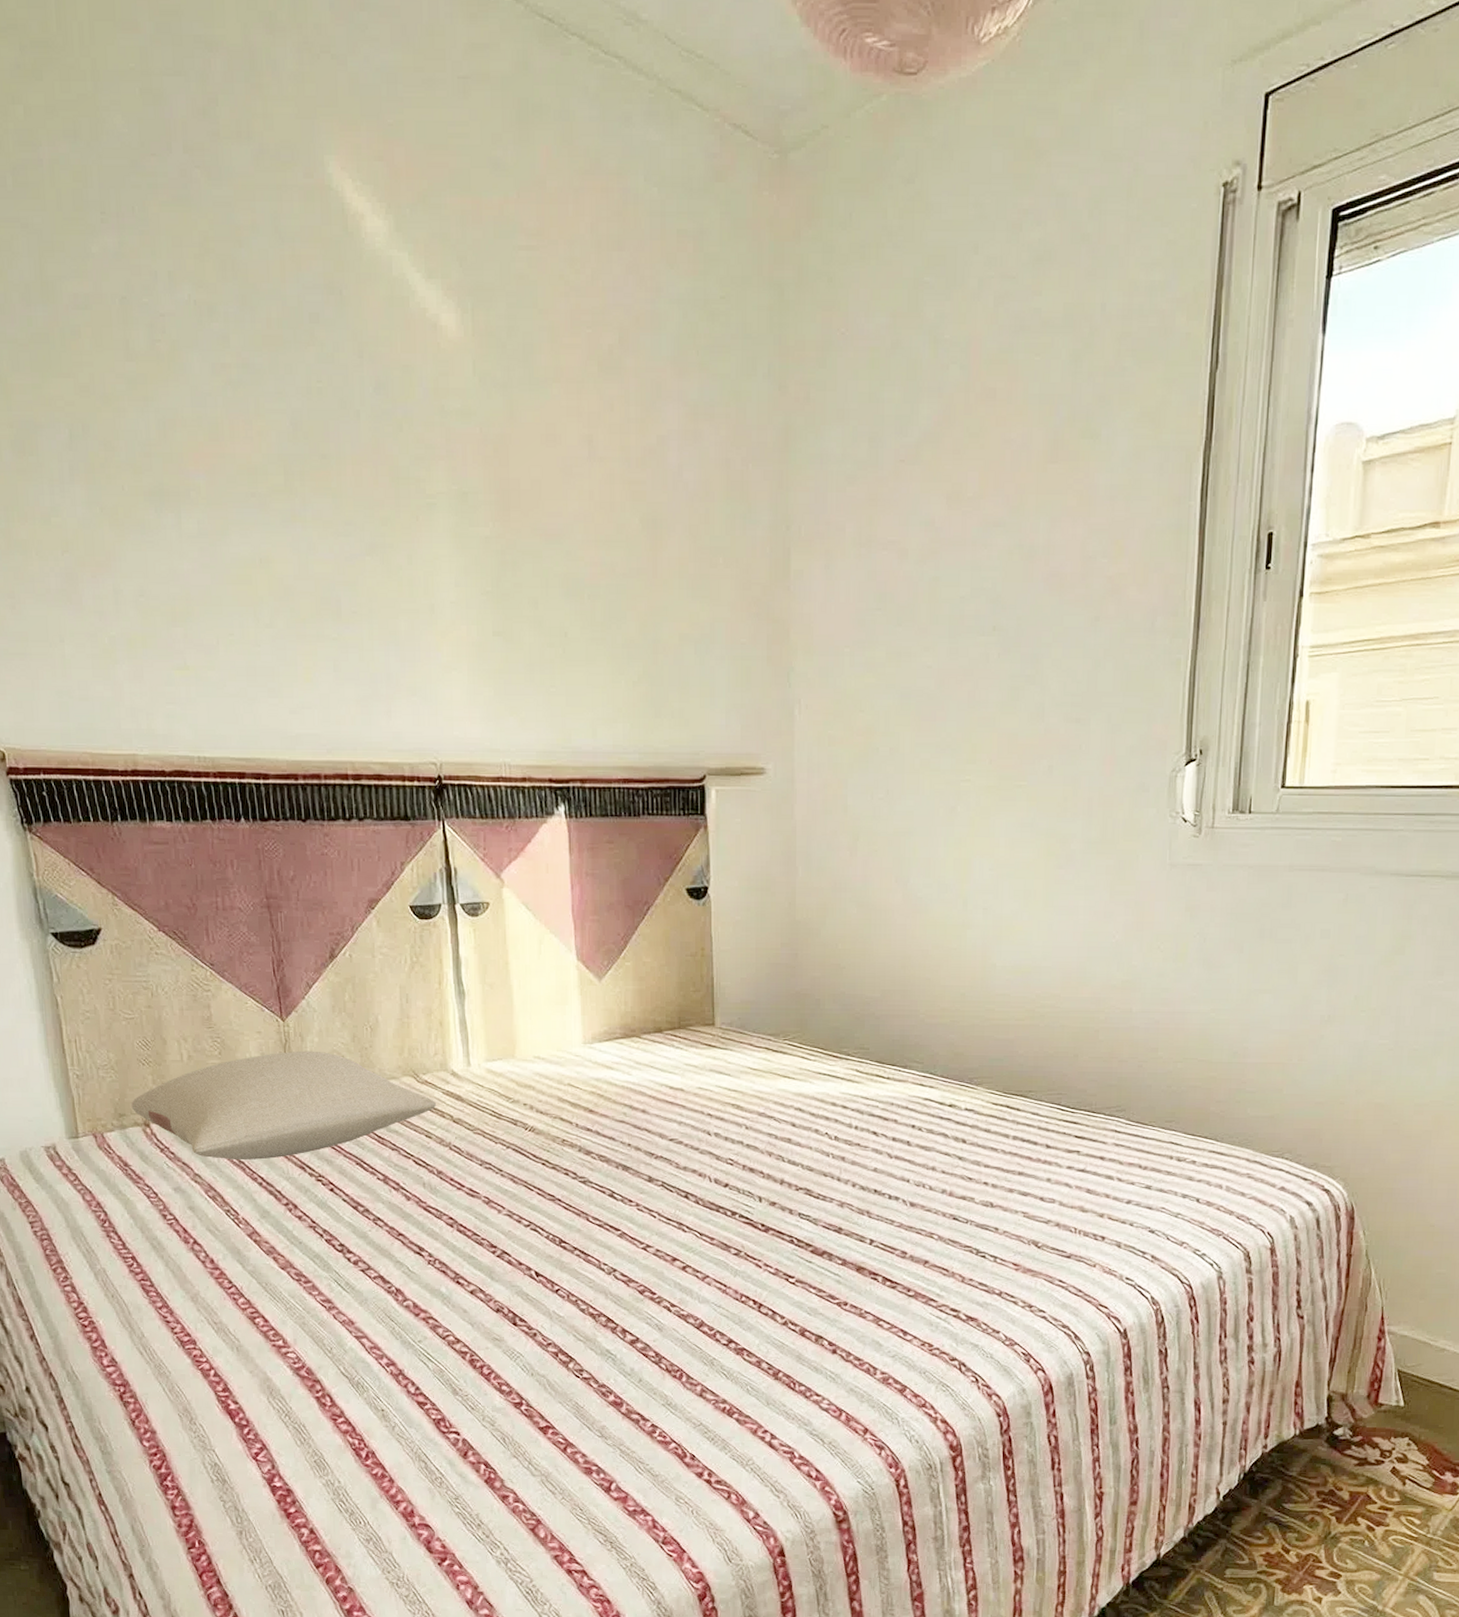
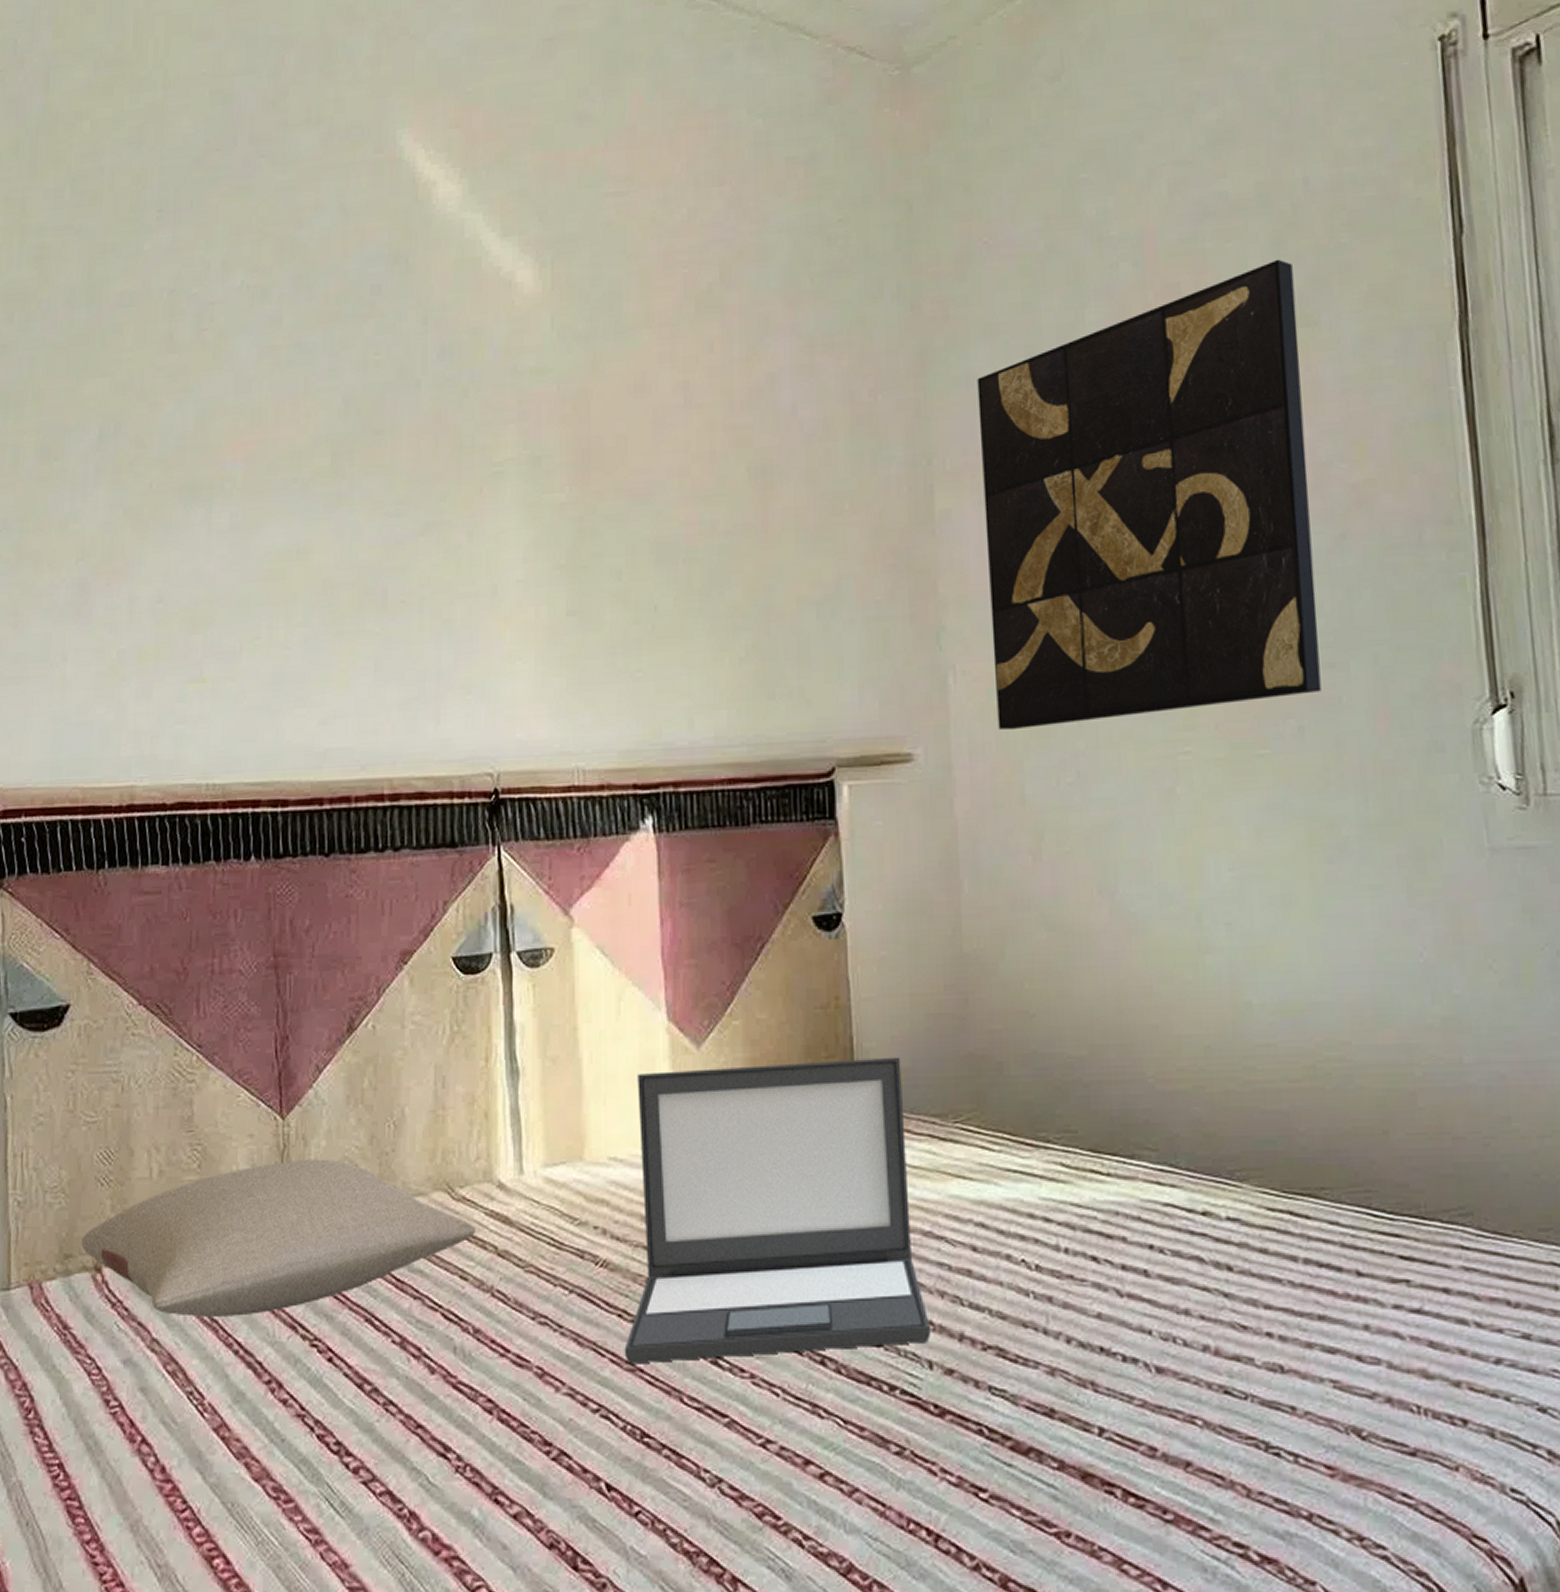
laptop: none [547,992,761,1196] -> present [624,1056,930,1364]
wall art: none [829,375,1085,755] -> present [977,259,1322,731]

